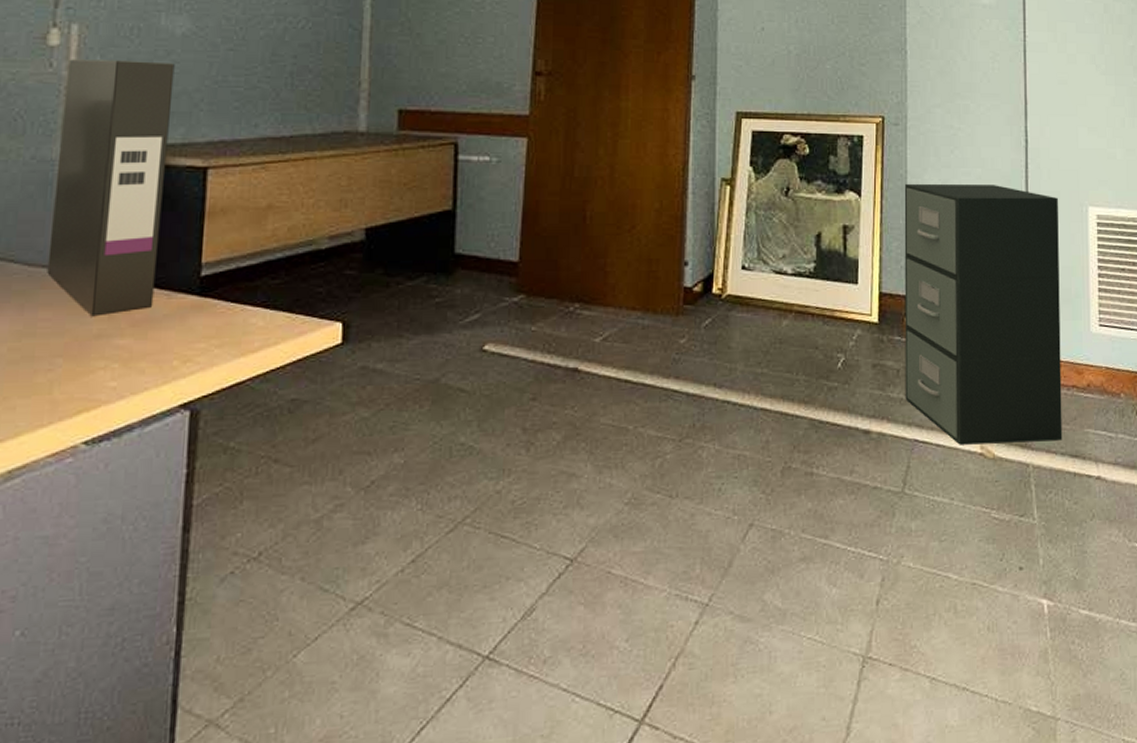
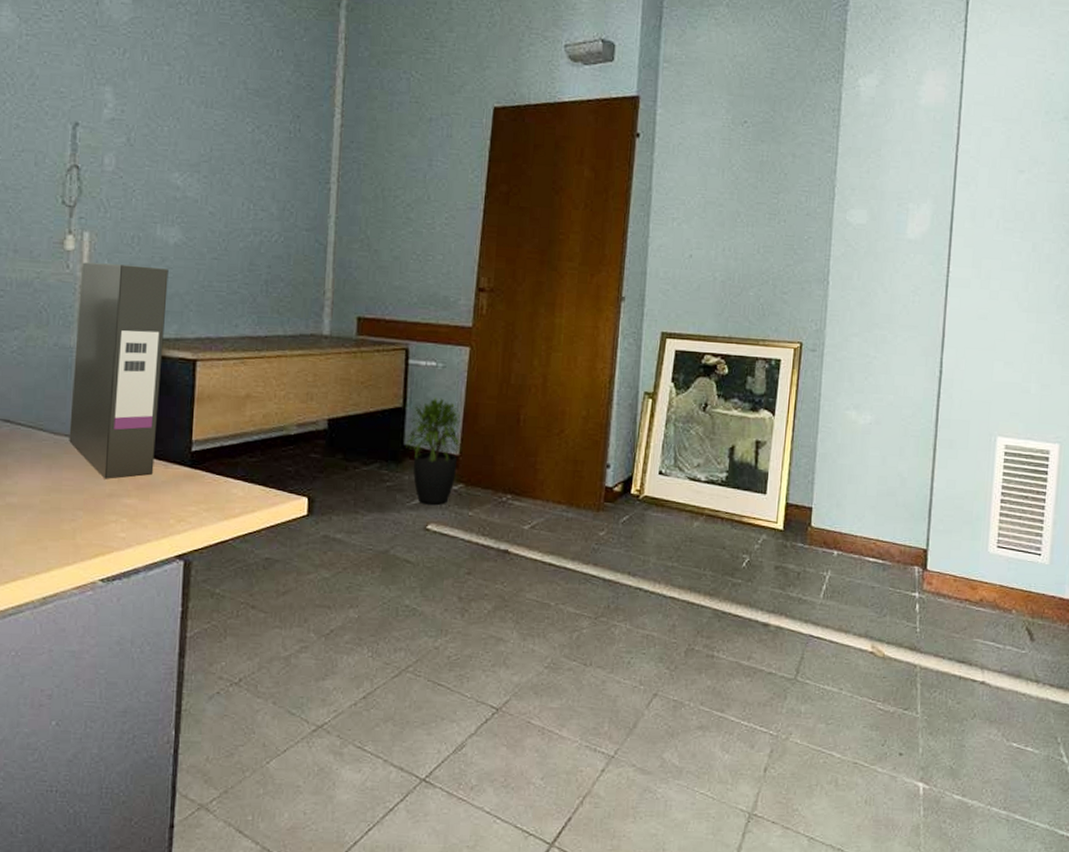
potted plant: none [457,195,522,322] -> present [406,396,462,506]
filing cabinet: present [904,184,1063,445] -> none [803,406,967,647]

